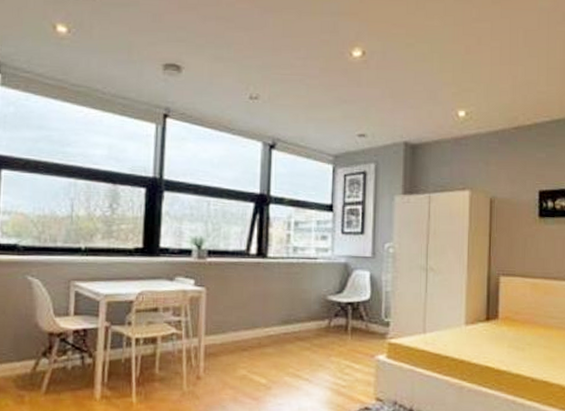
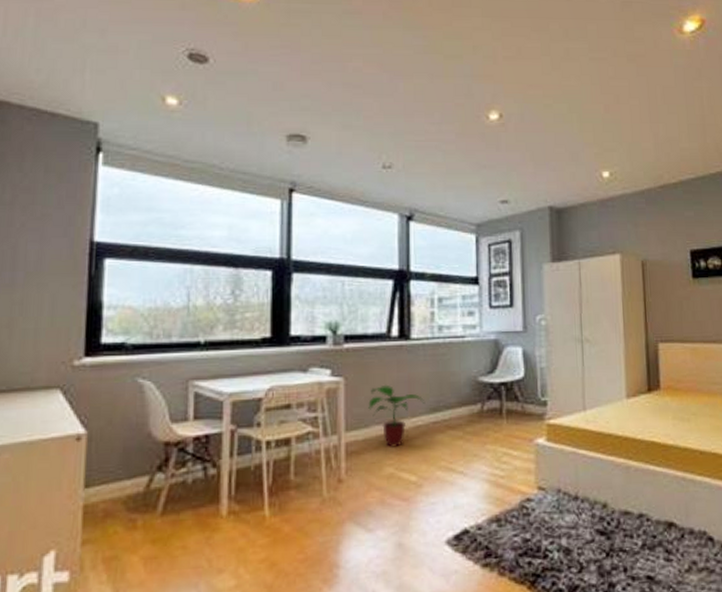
potted plant: none [226,296,278,352] -> present [368,384,425,447]

